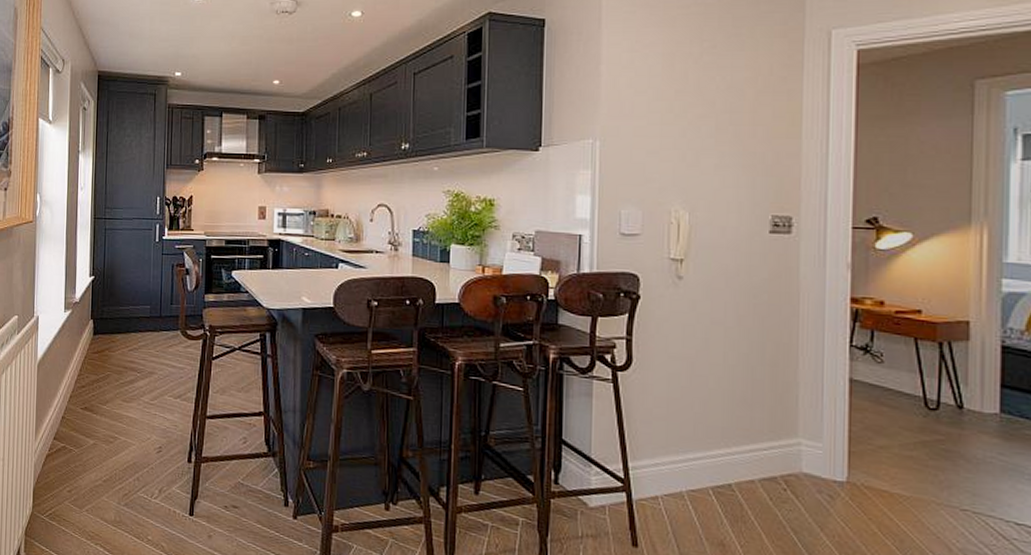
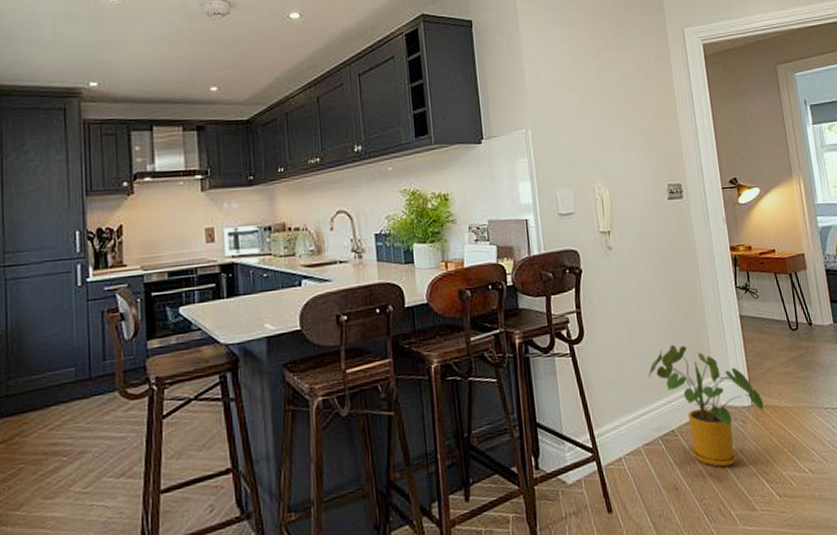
house plant: none [708,394,865,540] -> present [648,344,764,467]

